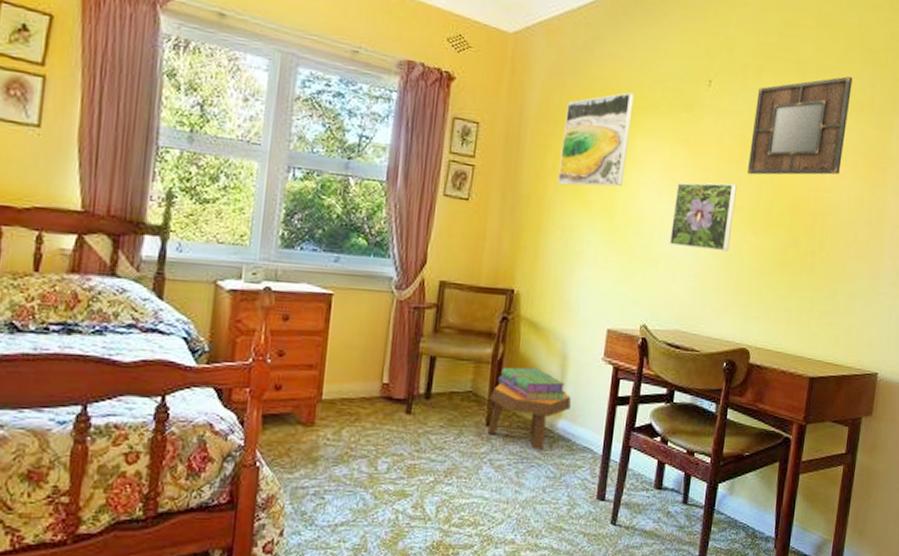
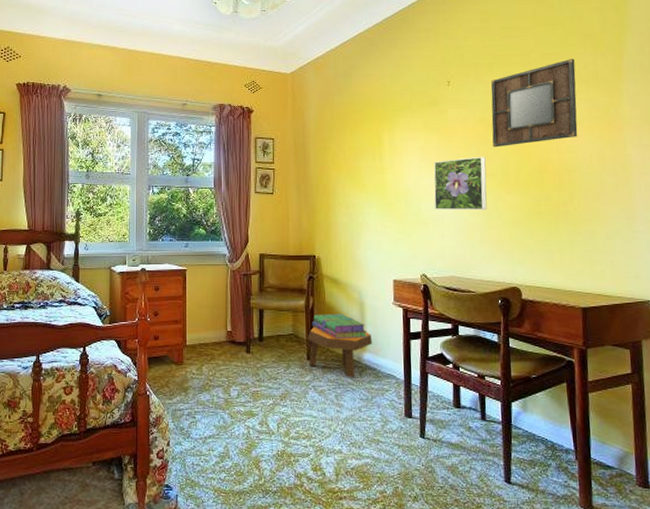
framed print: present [558,92,635,187] -> none [337,100,390,175]

